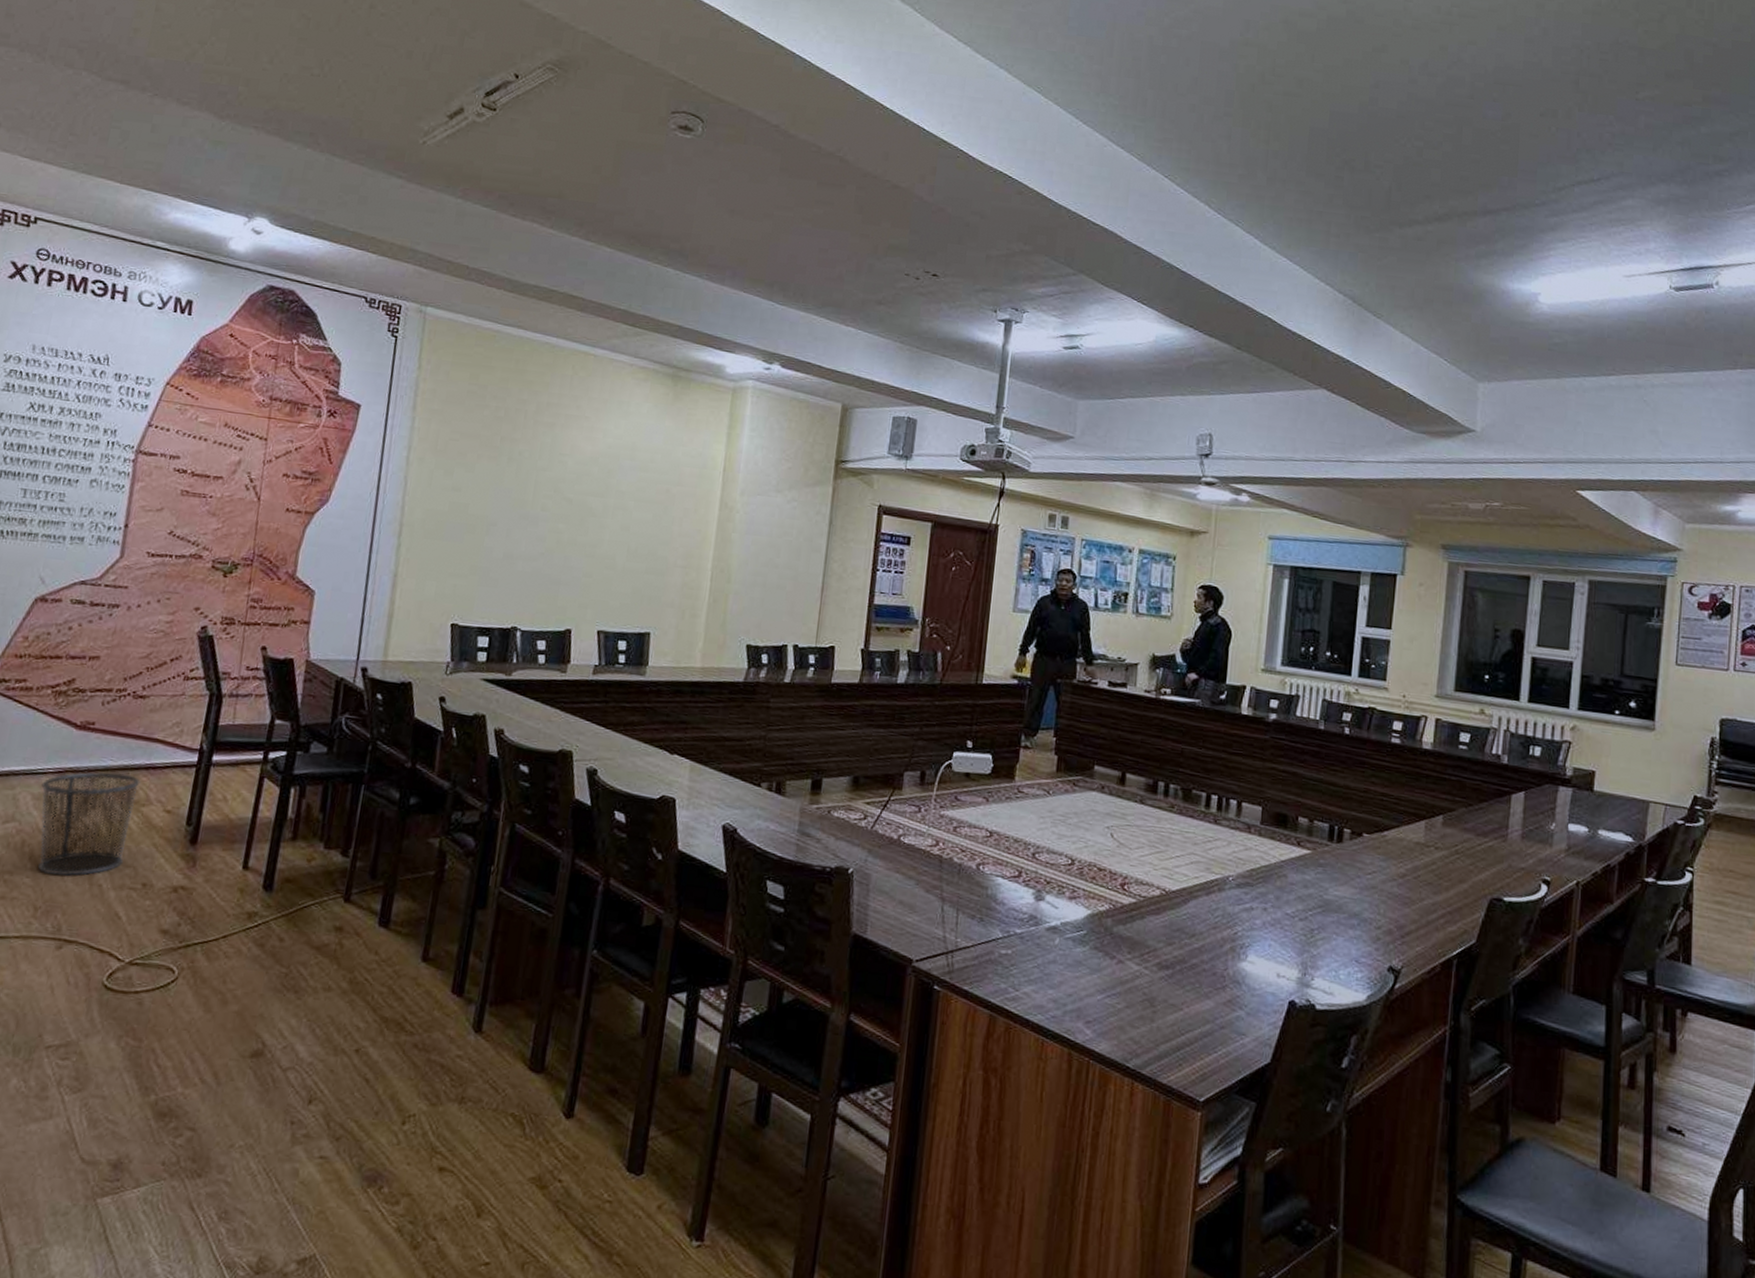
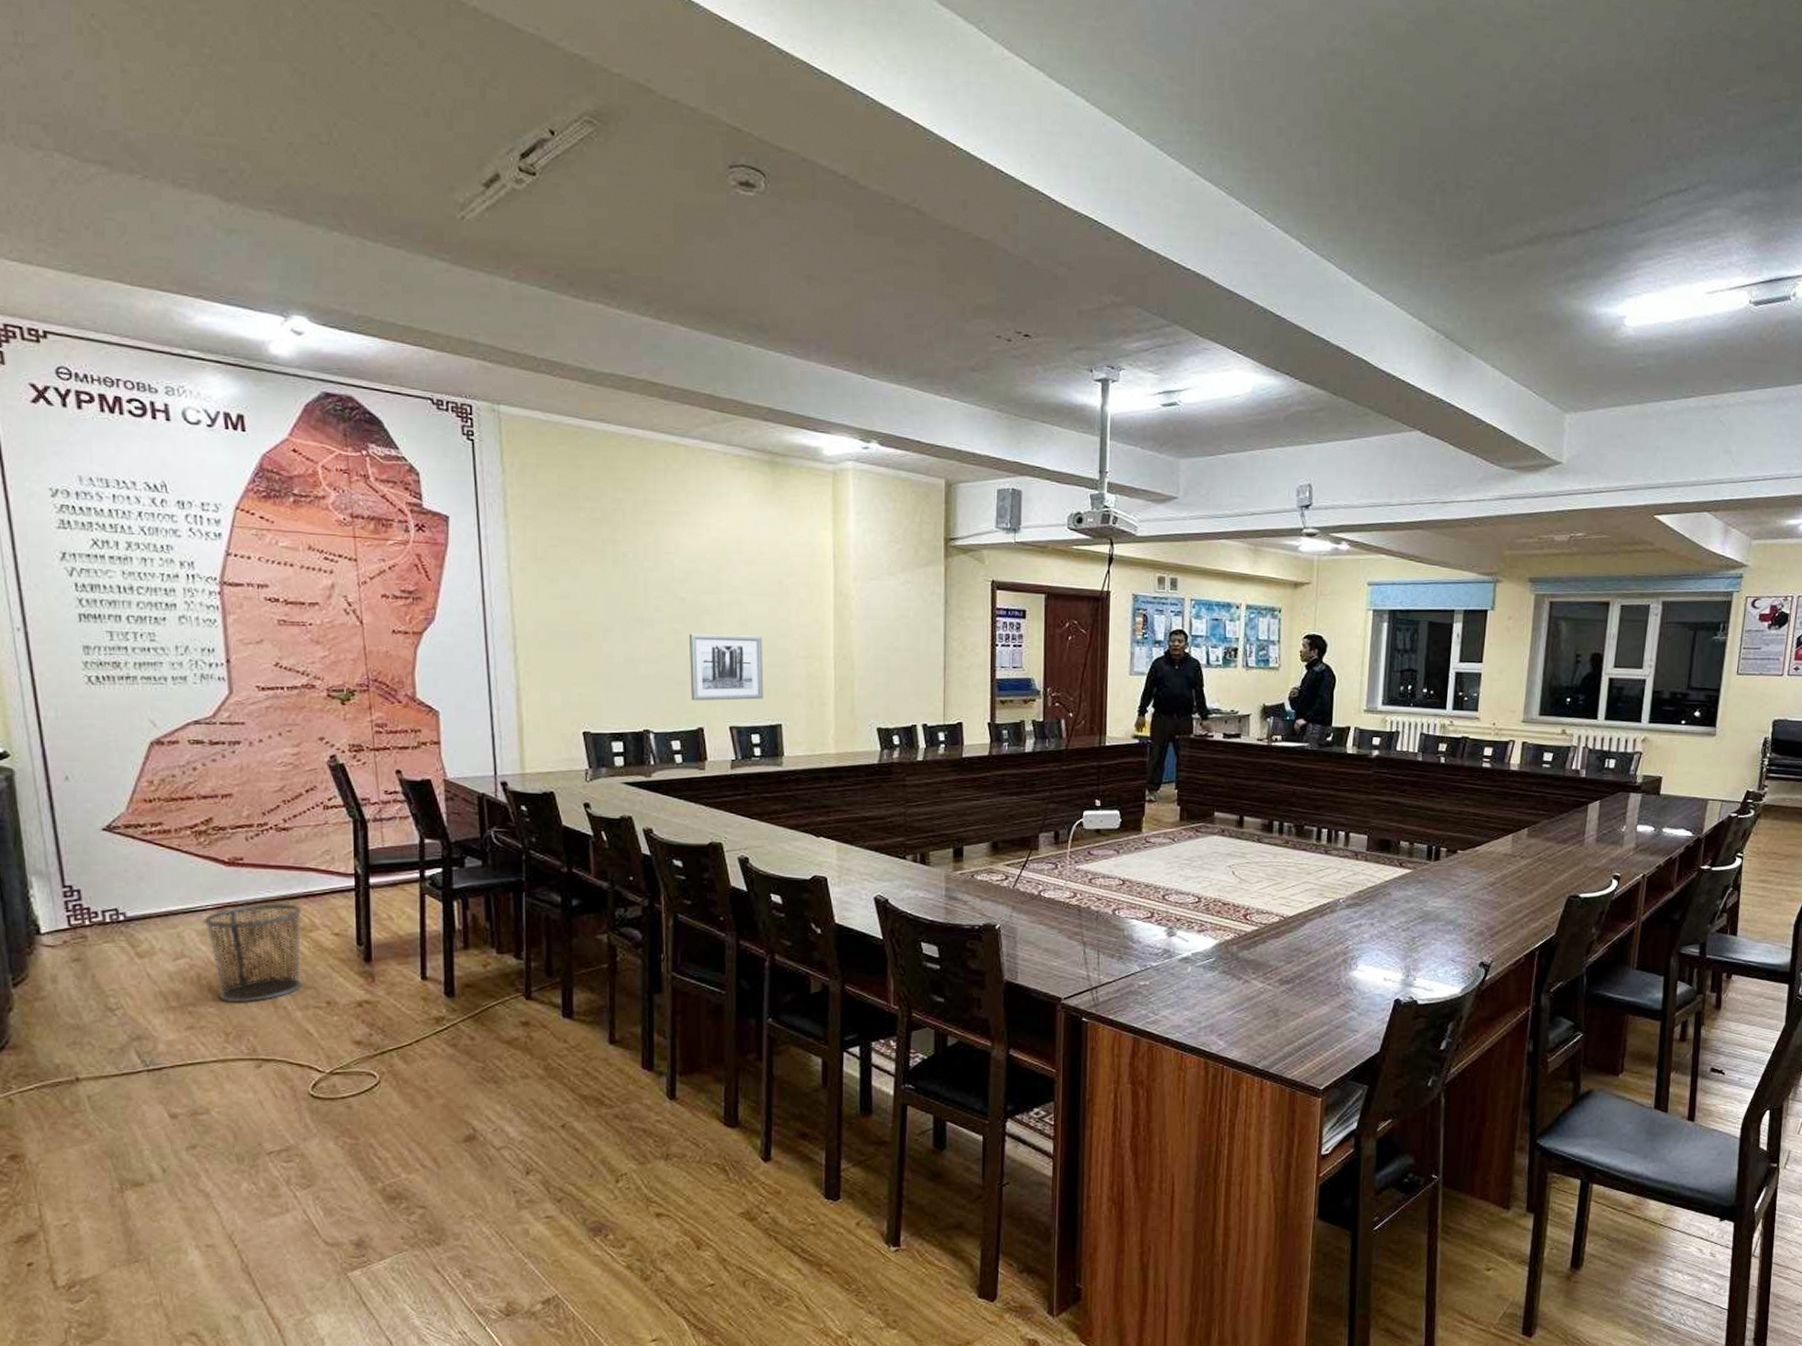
wall art: none [563,534,643,606] -> present [688,633,764,701]

